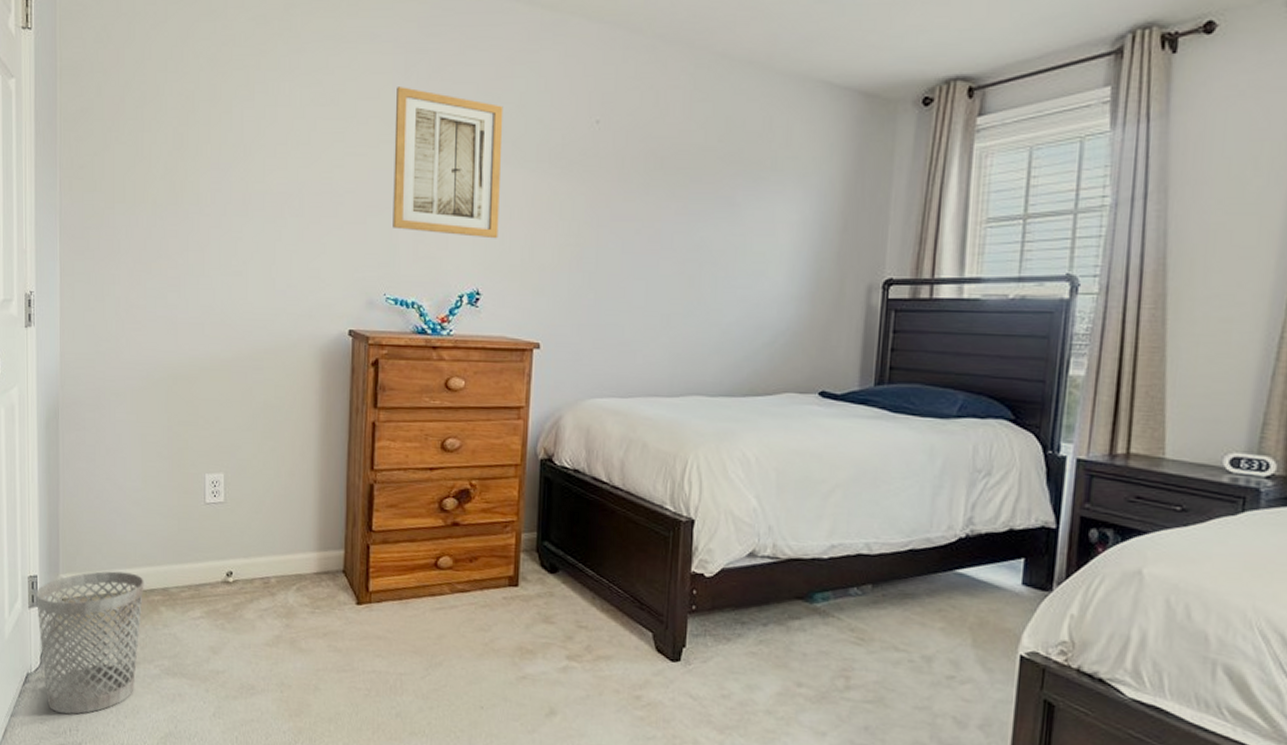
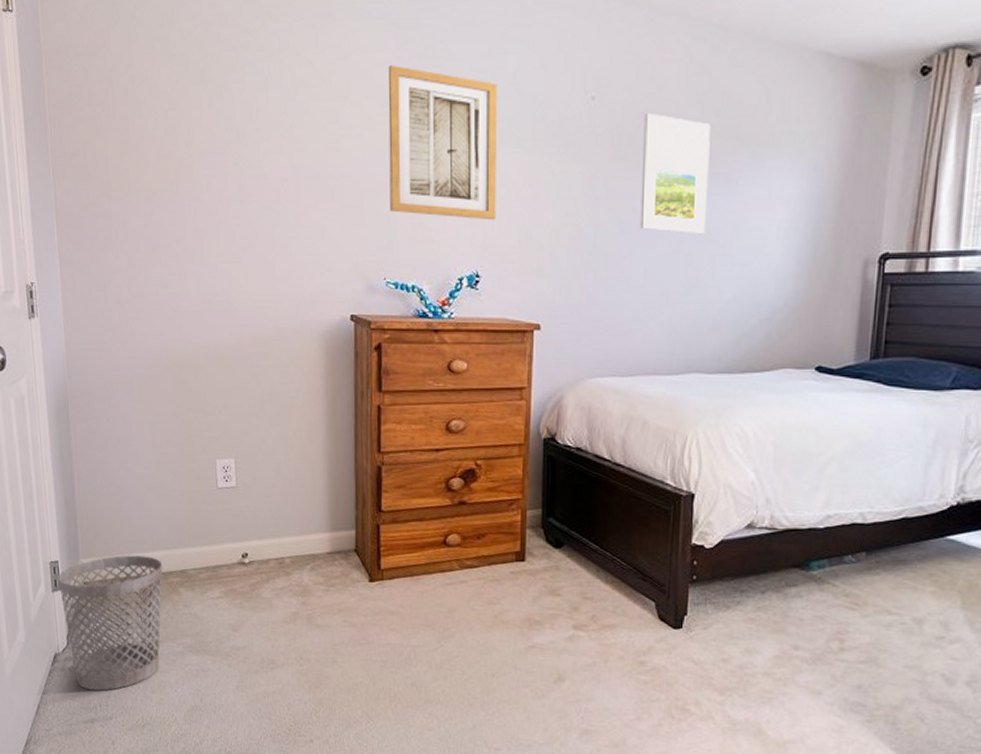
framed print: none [642,136,714,257] -> present [640,112,711,235]

